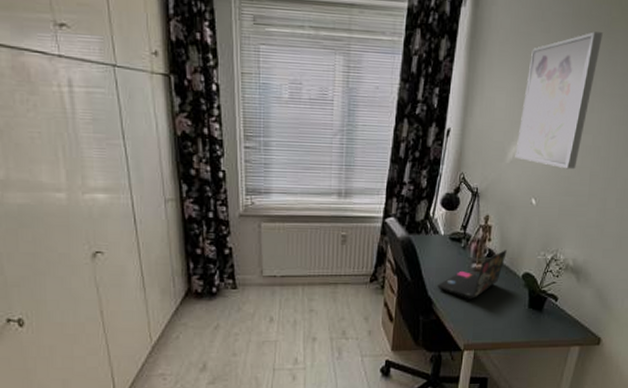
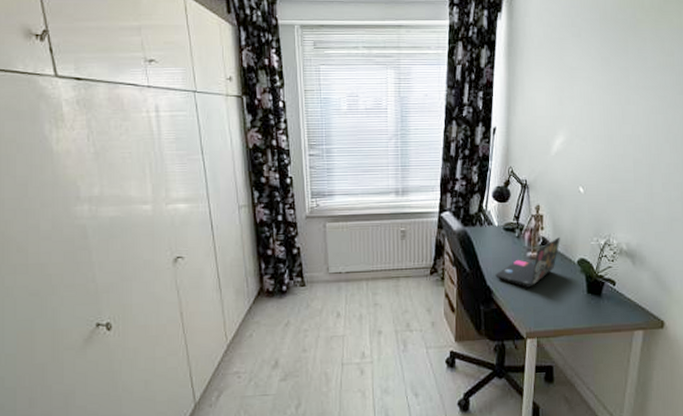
wall art: present [515,31,603,170] -> none [559,33,630,158]

